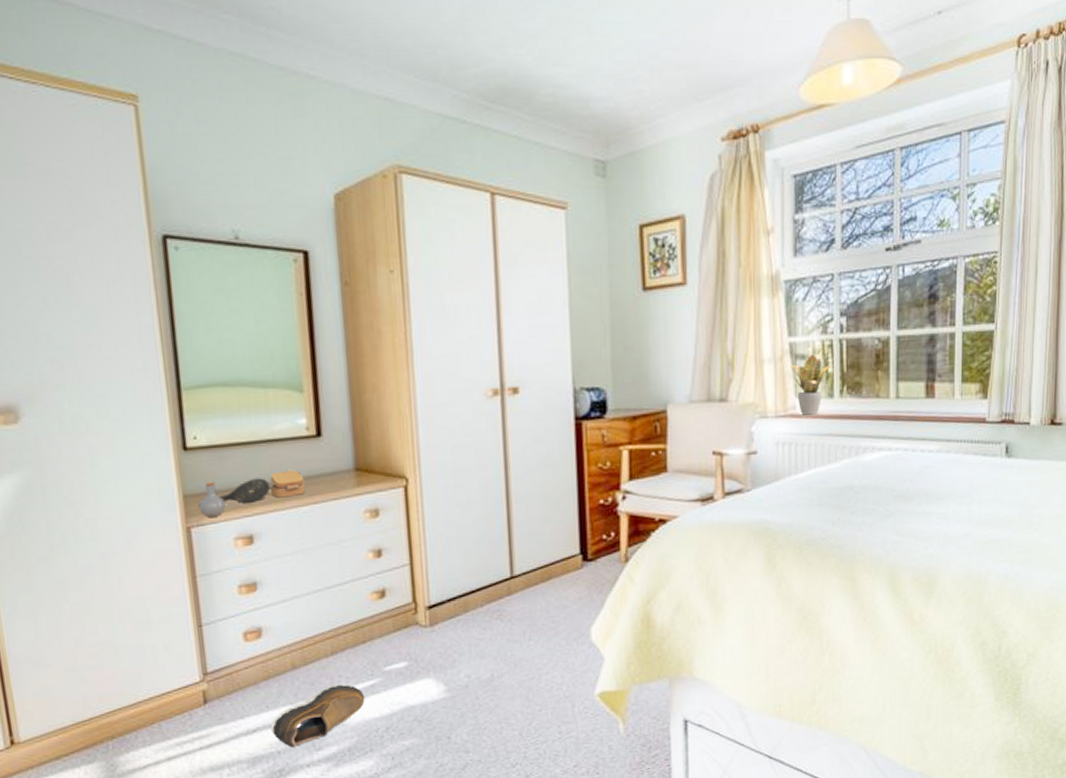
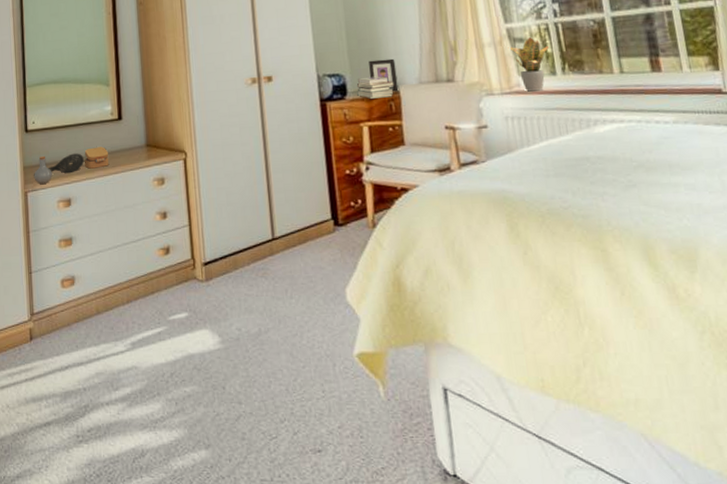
shoe: present [270,683,365,747] -> none [79,330,153,385]
books: none [619,392,662,418] -> present [357,76,394,99]
picture frame: none [635,372,665,411] -> present [369,58,398,92]

